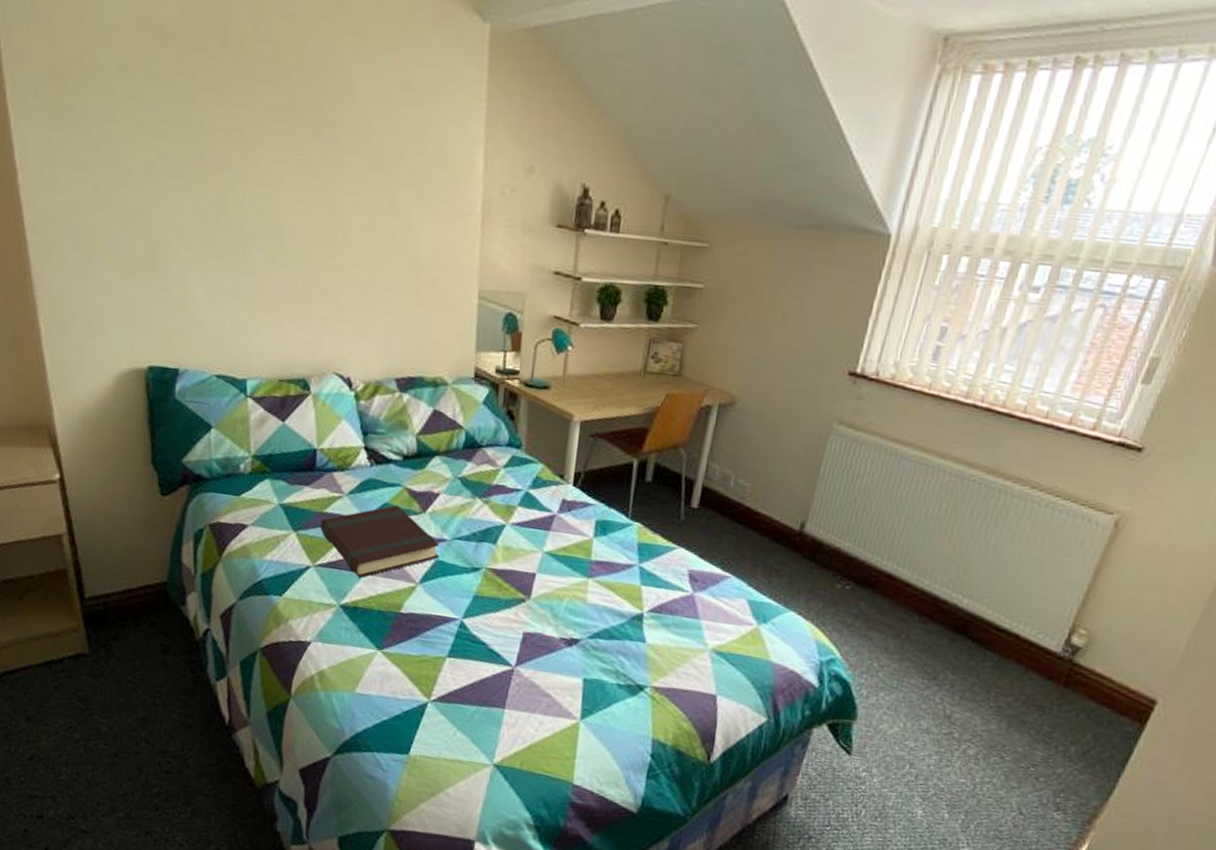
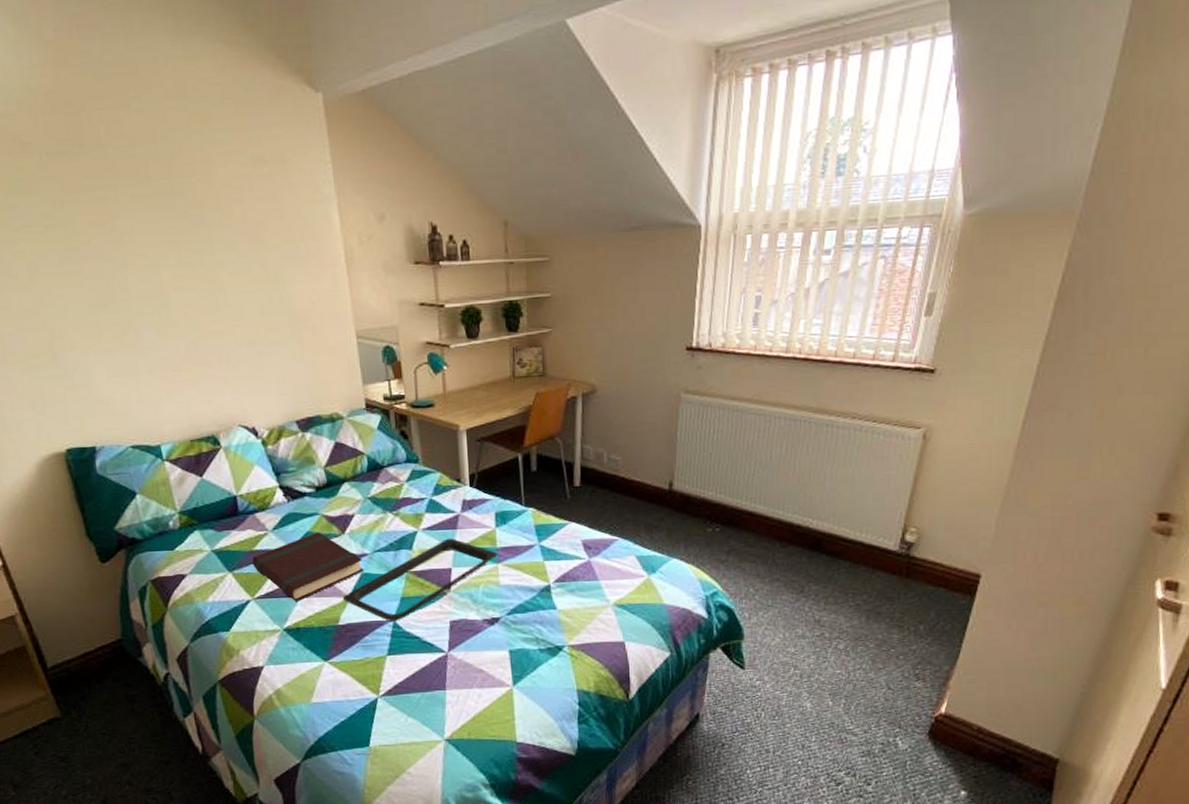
serving tray: none [409,539,590,621] -> present [342,538,498,622]

